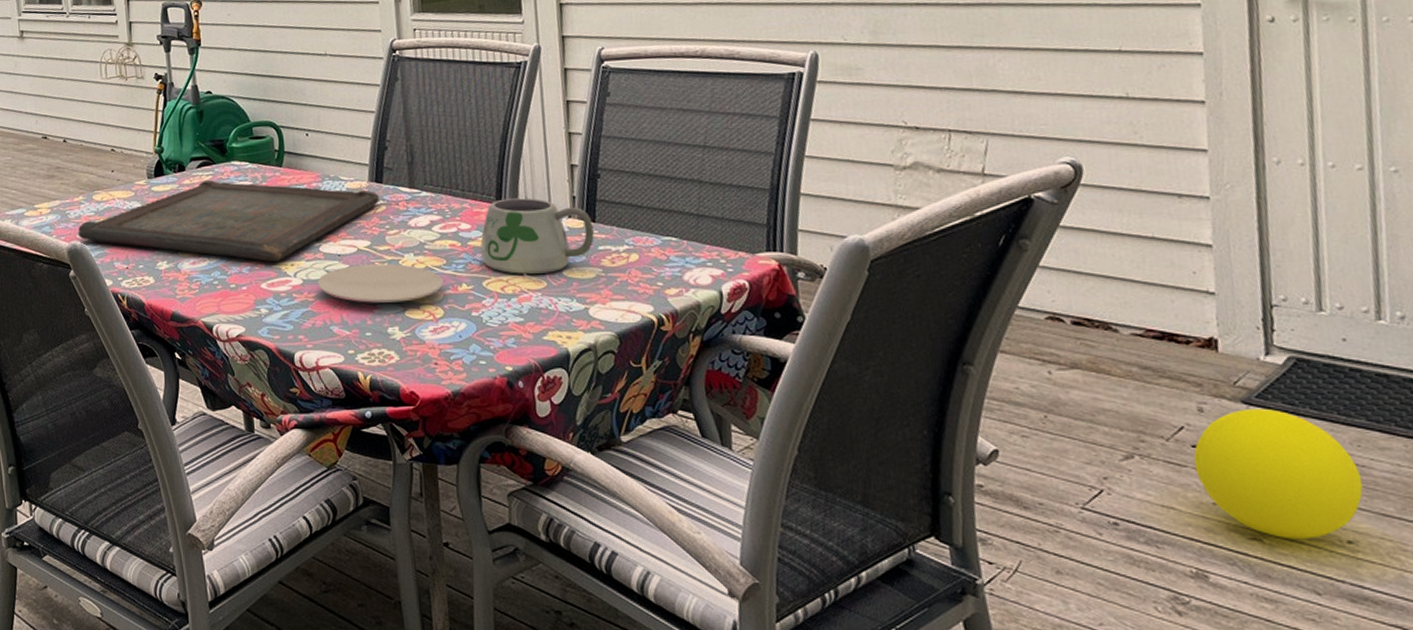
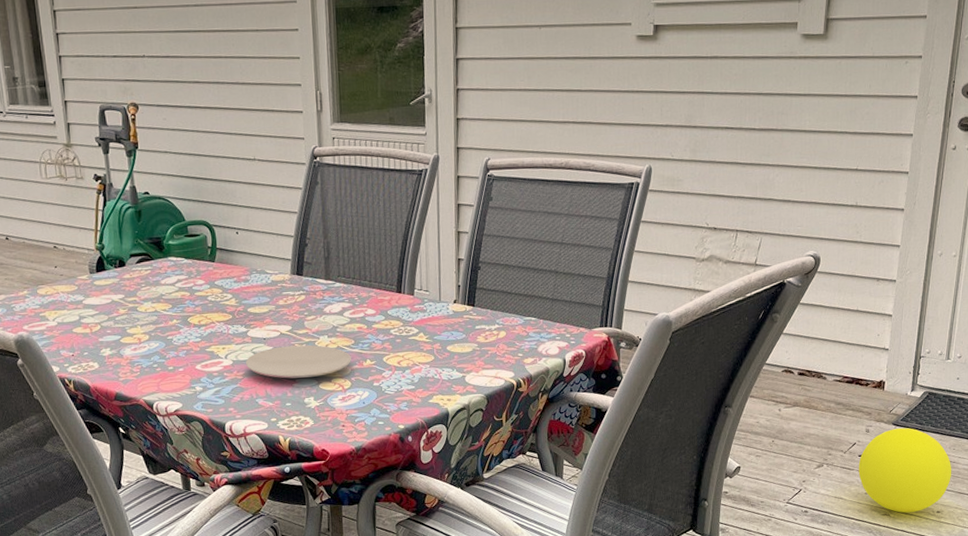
serving tray: present [78,180,379,263] -> none [24,275,300,347]
mug: present [480,198,595,283] -> none [382,287,473,357]

